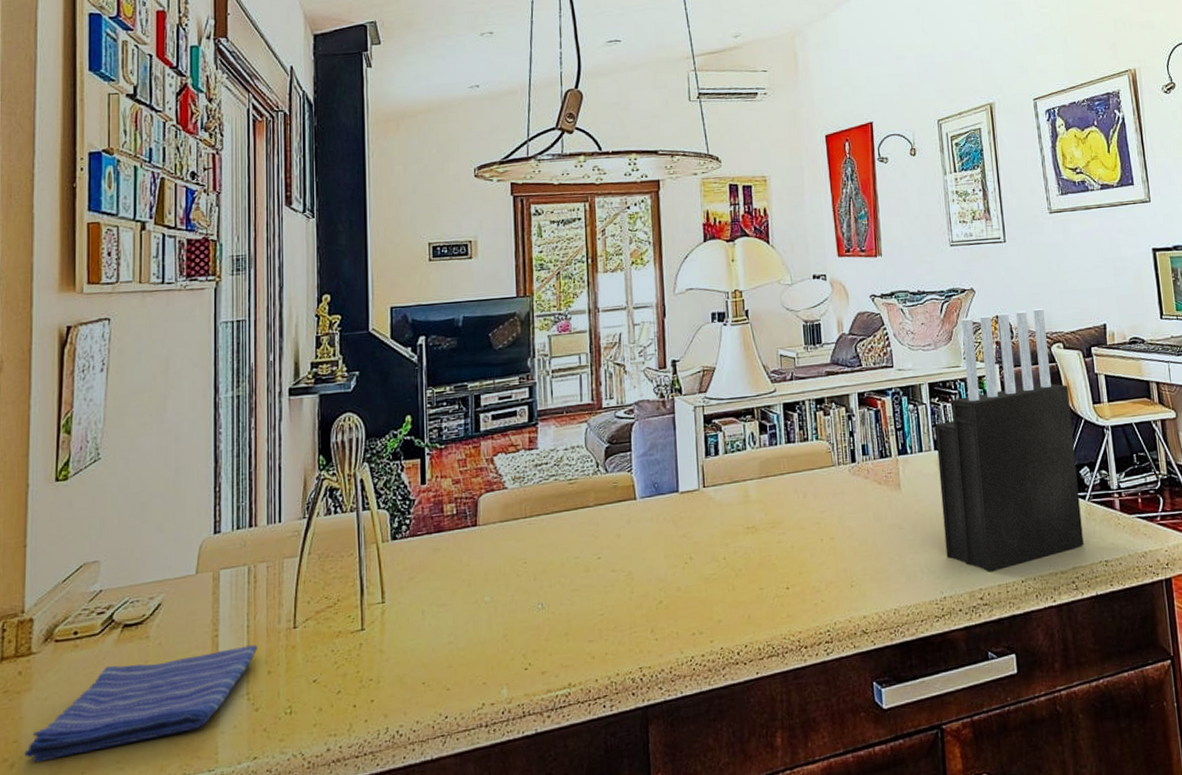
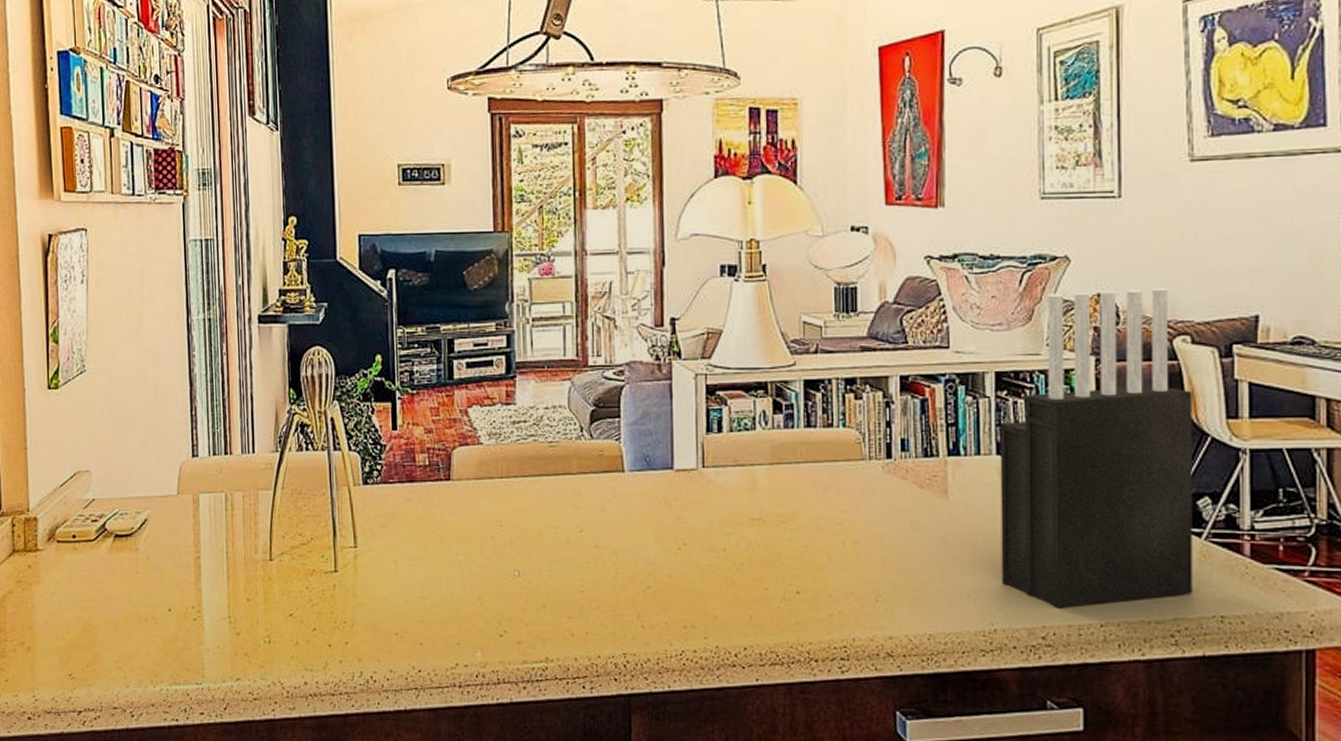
dish towel: present [24,644,258,763] -> none [38,571,237,650]

